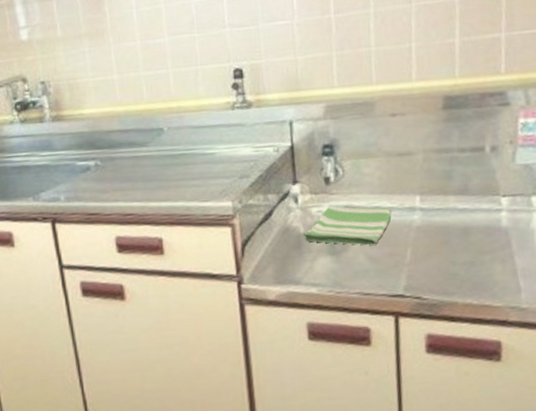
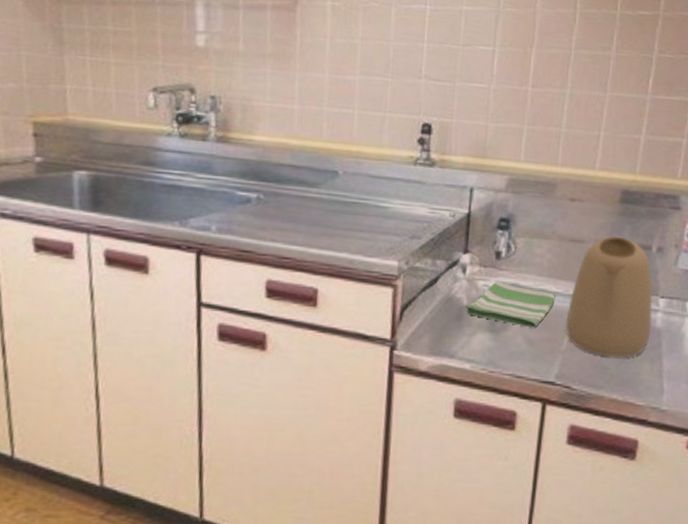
kettle: none [405,142,498,263] -> present [565,235,653,358]

